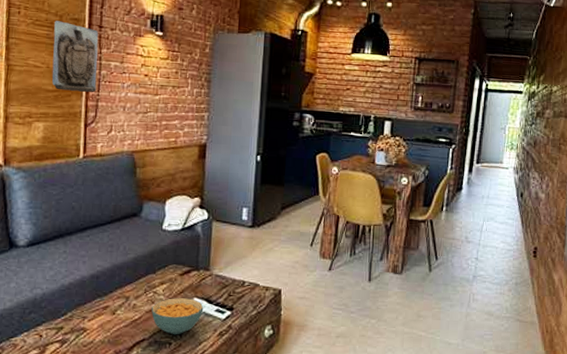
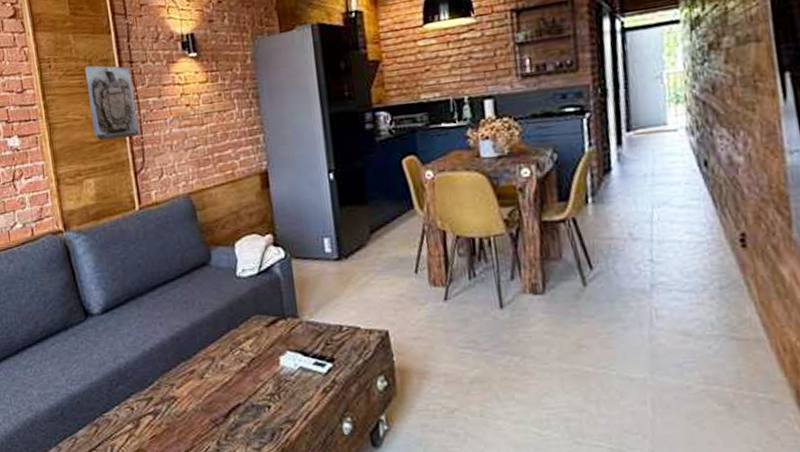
cereal bowl: present [151,298,204,335] -> none [241,352,300,397]

